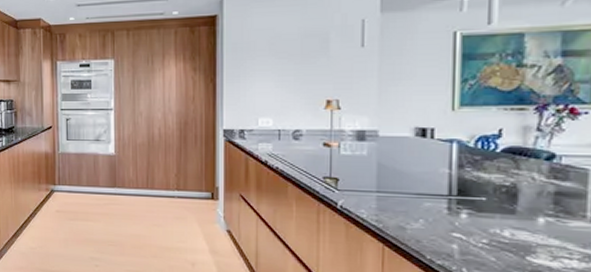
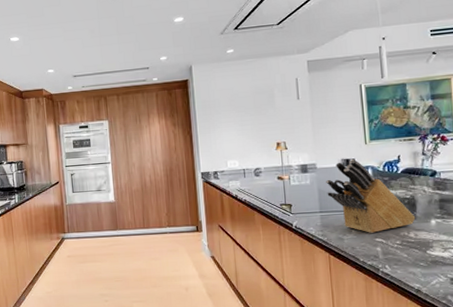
knife block: none [389,129,516,226] -> present [326,159,416,233]

